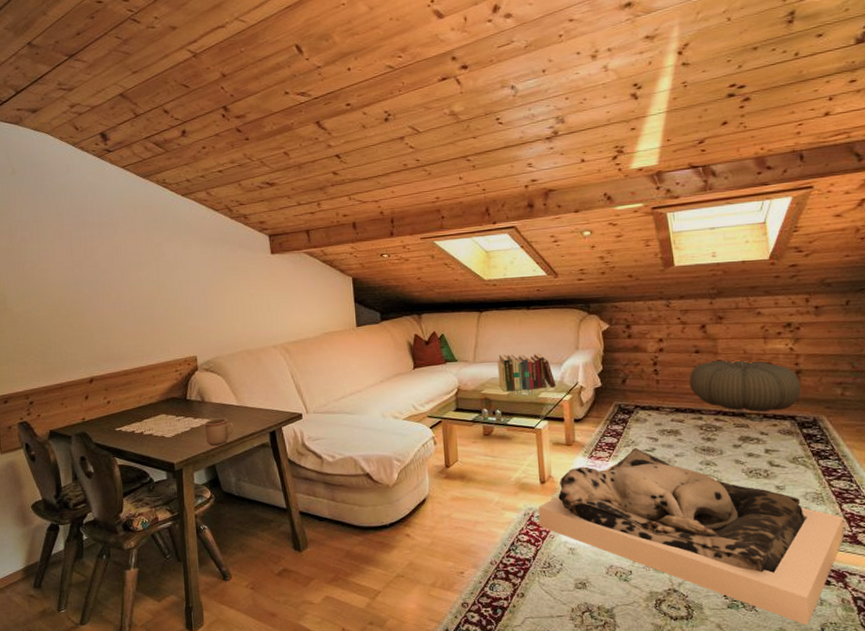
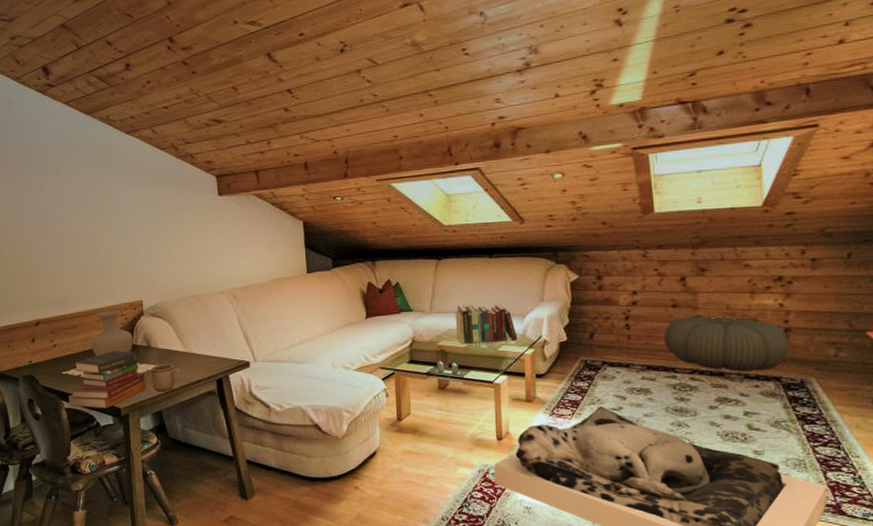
books: none [120,405,200,464] -> present [67,350,147,408]
vase: none [145,365,187,412] -> present [91,309,133,356]

